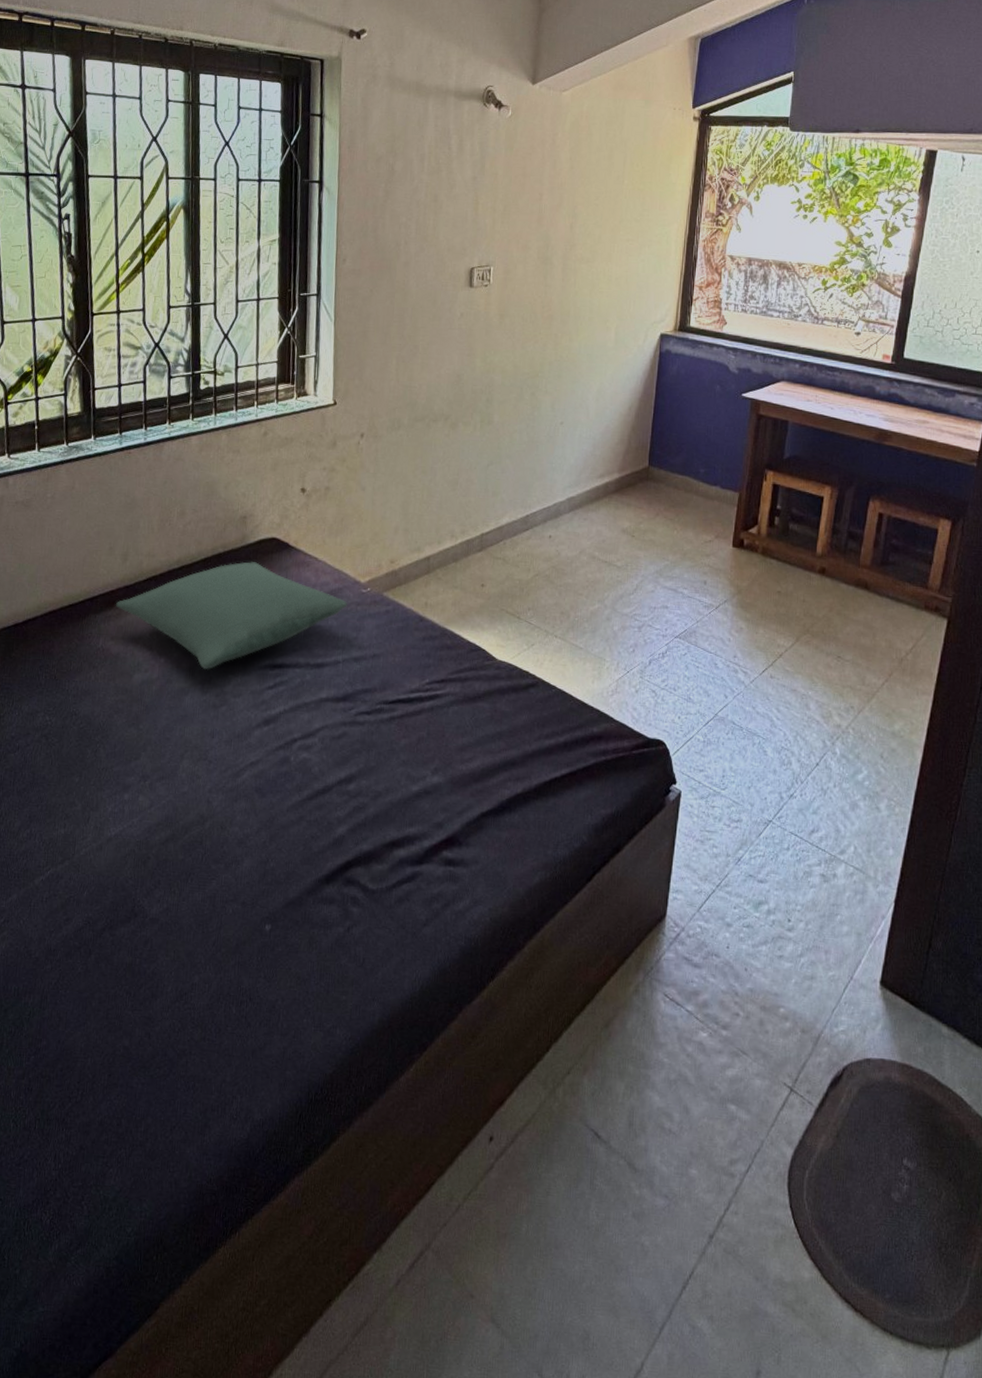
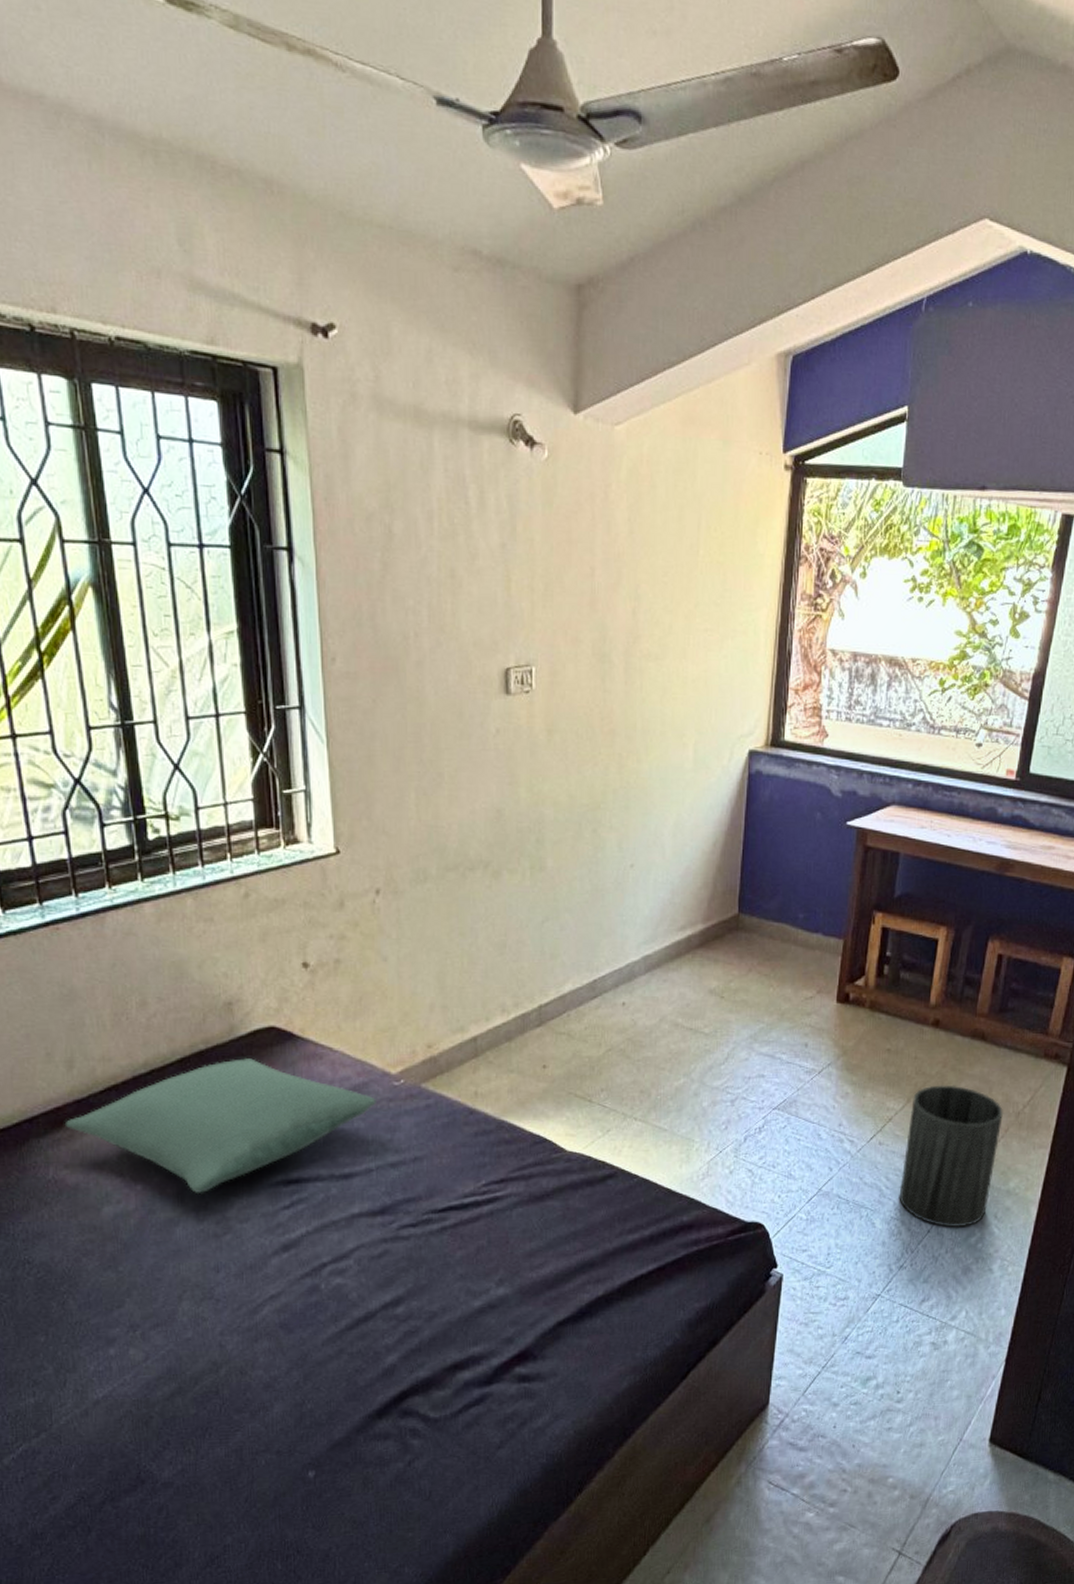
trash can: none [789,627,888,764] -> present [899,1085,1004,1228]

